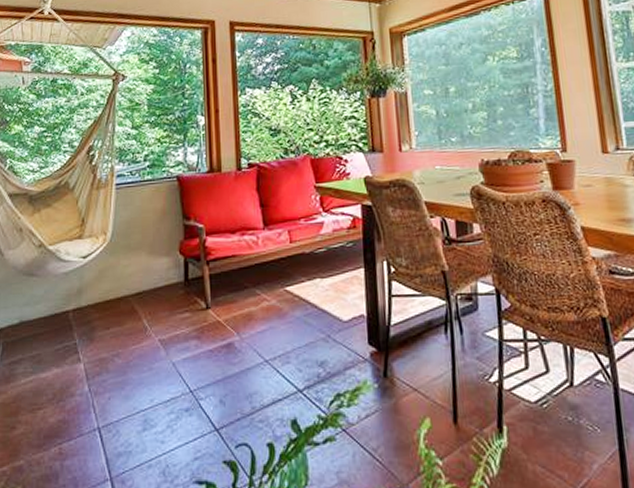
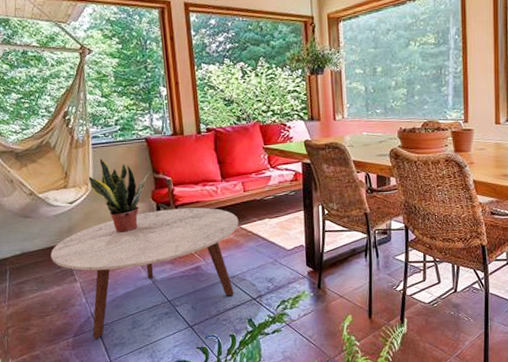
coffee table: none [53,263,283,445] -> present [50,207,239,339]
potted plant: none [107,202,179,297] -> present [88,159,149,234]

